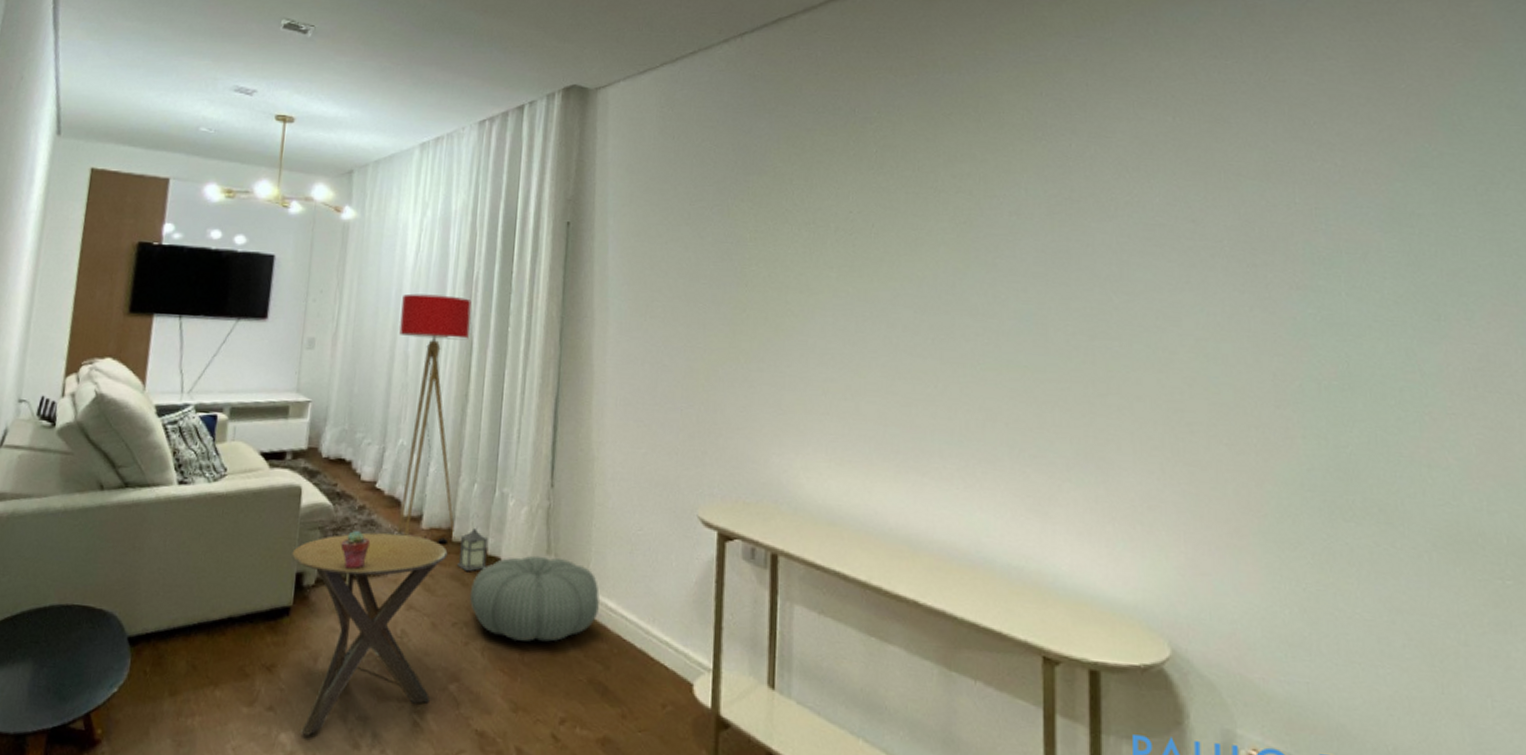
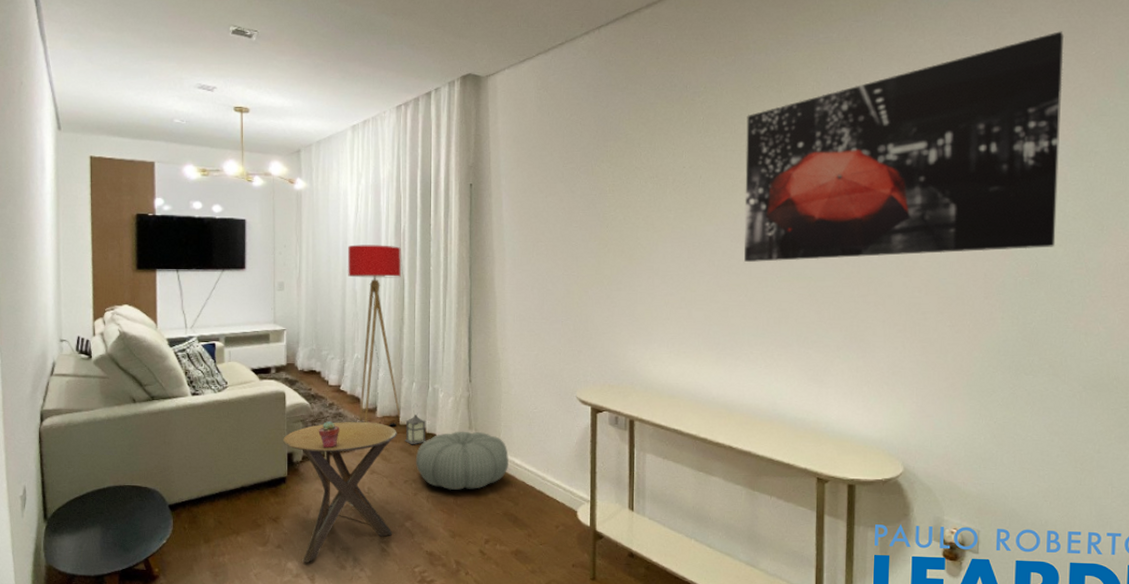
wall art: none [932,57,1372,343] -> present [744,31,1065,262]

